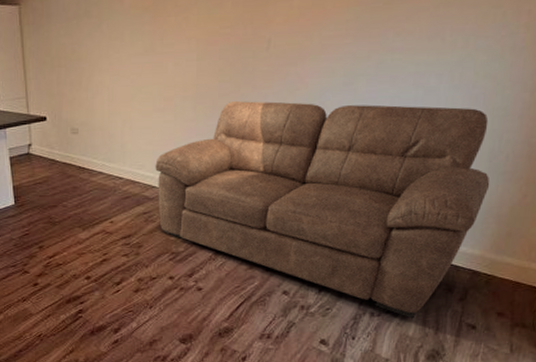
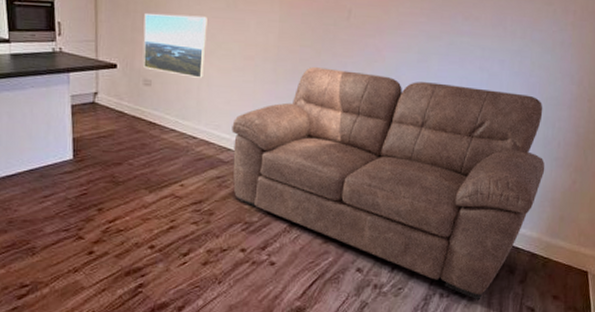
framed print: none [68,63,127,123] -> present [143,13,207,78]

